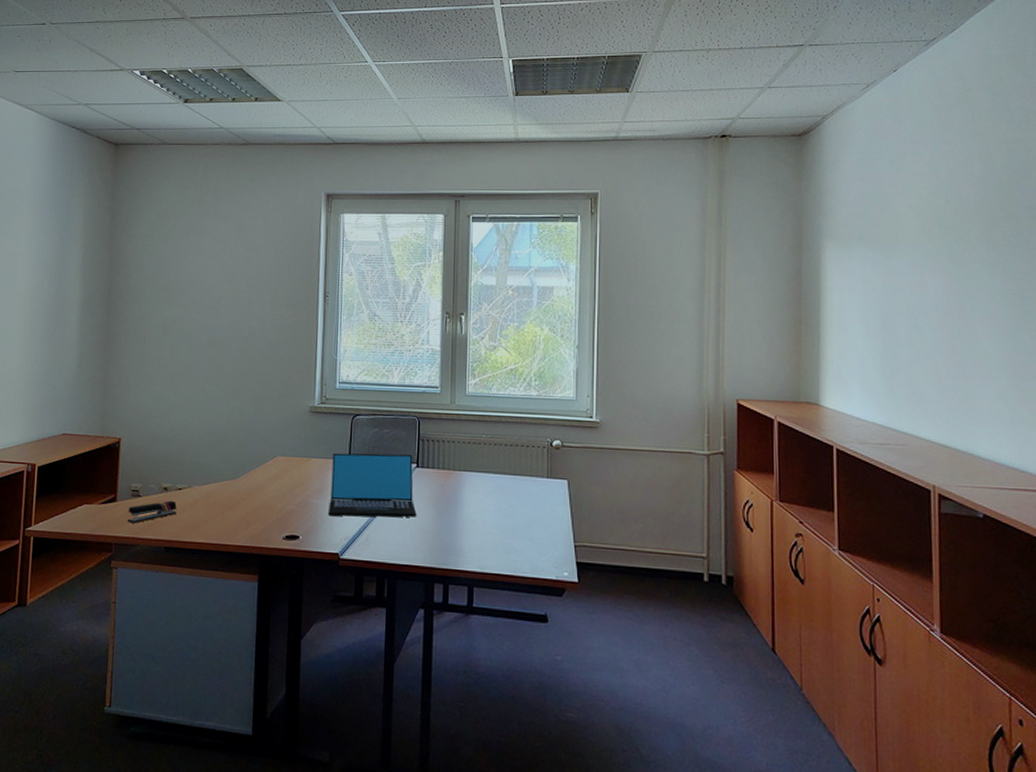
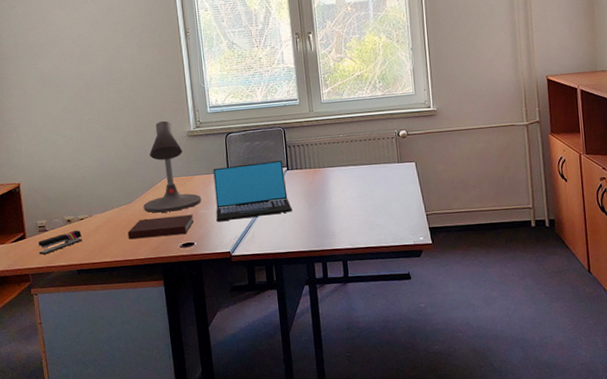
notebook: none [227,499,303,524] -> present [127,214,194,240]
desk lamp: none [249,390,315,496] -> present [143,120,202,213]

